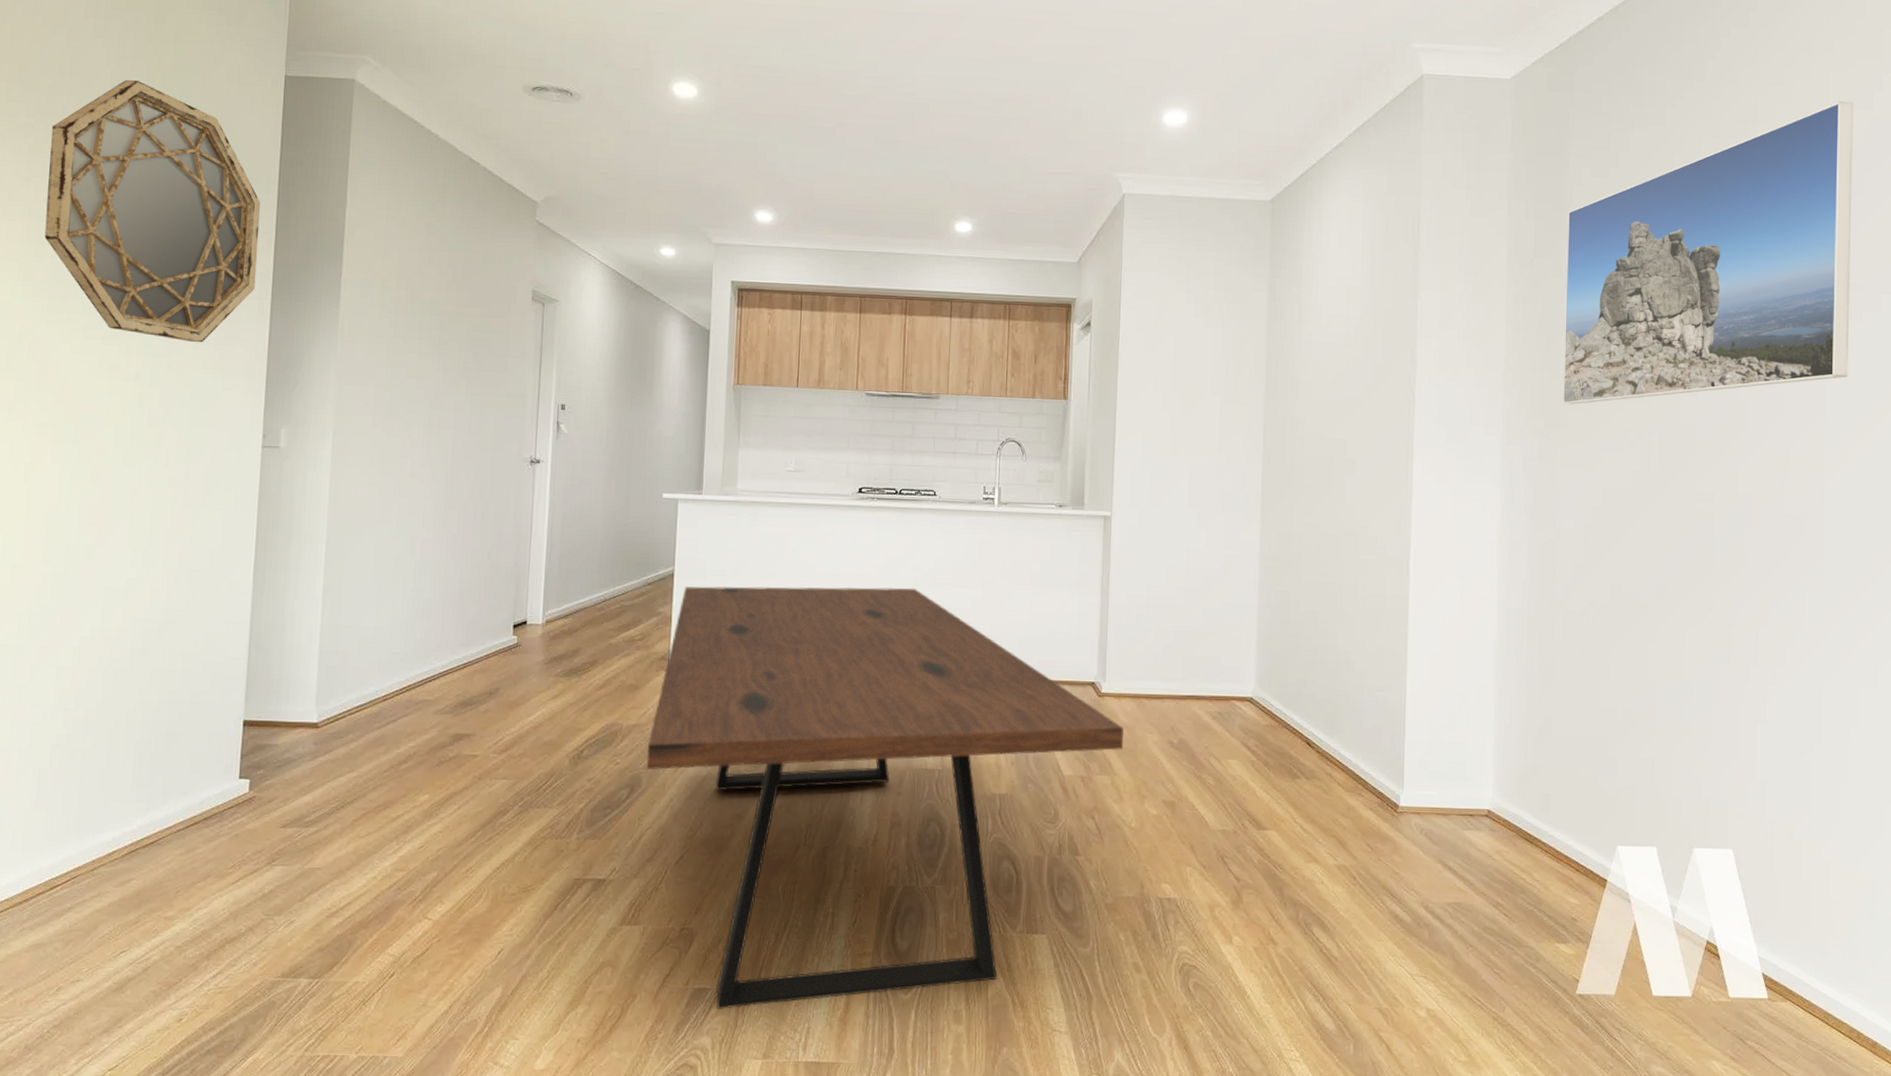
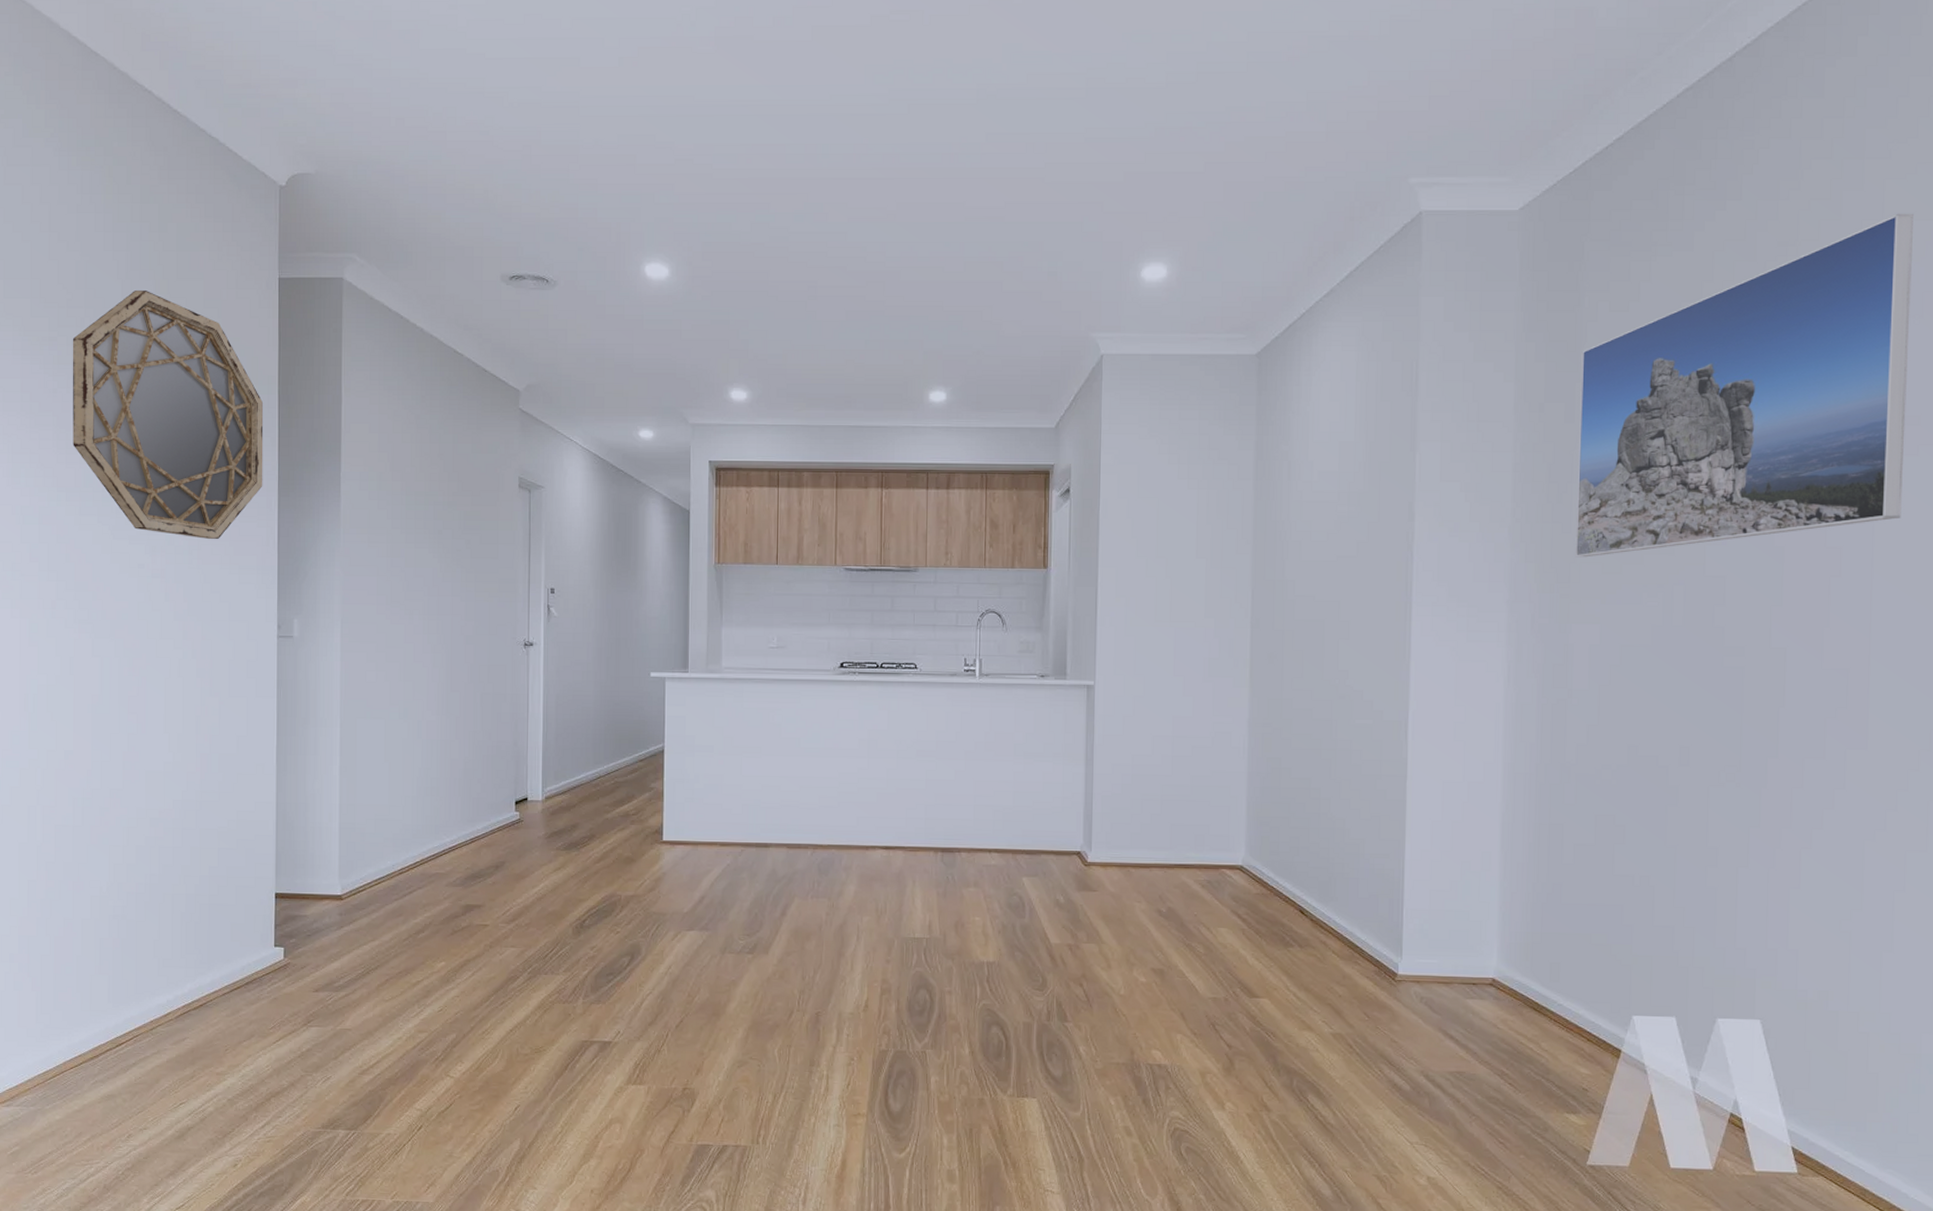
dining table: present [646,586,1123,1010] -> none [645,760,1111,1165]

